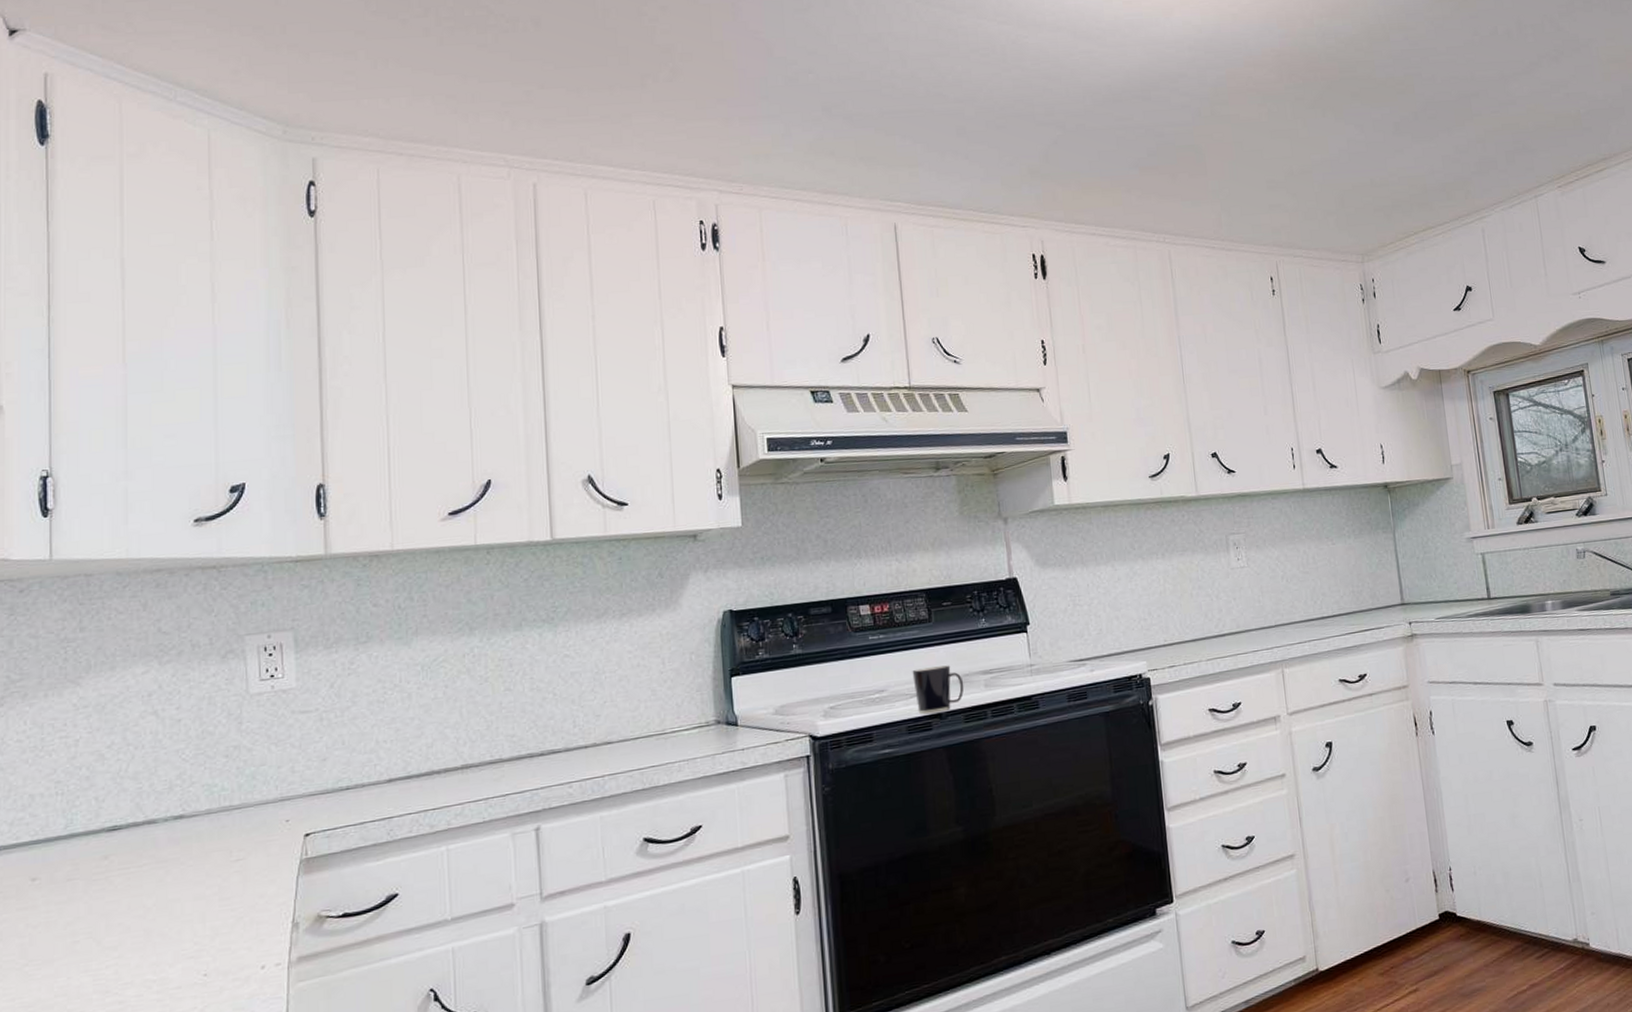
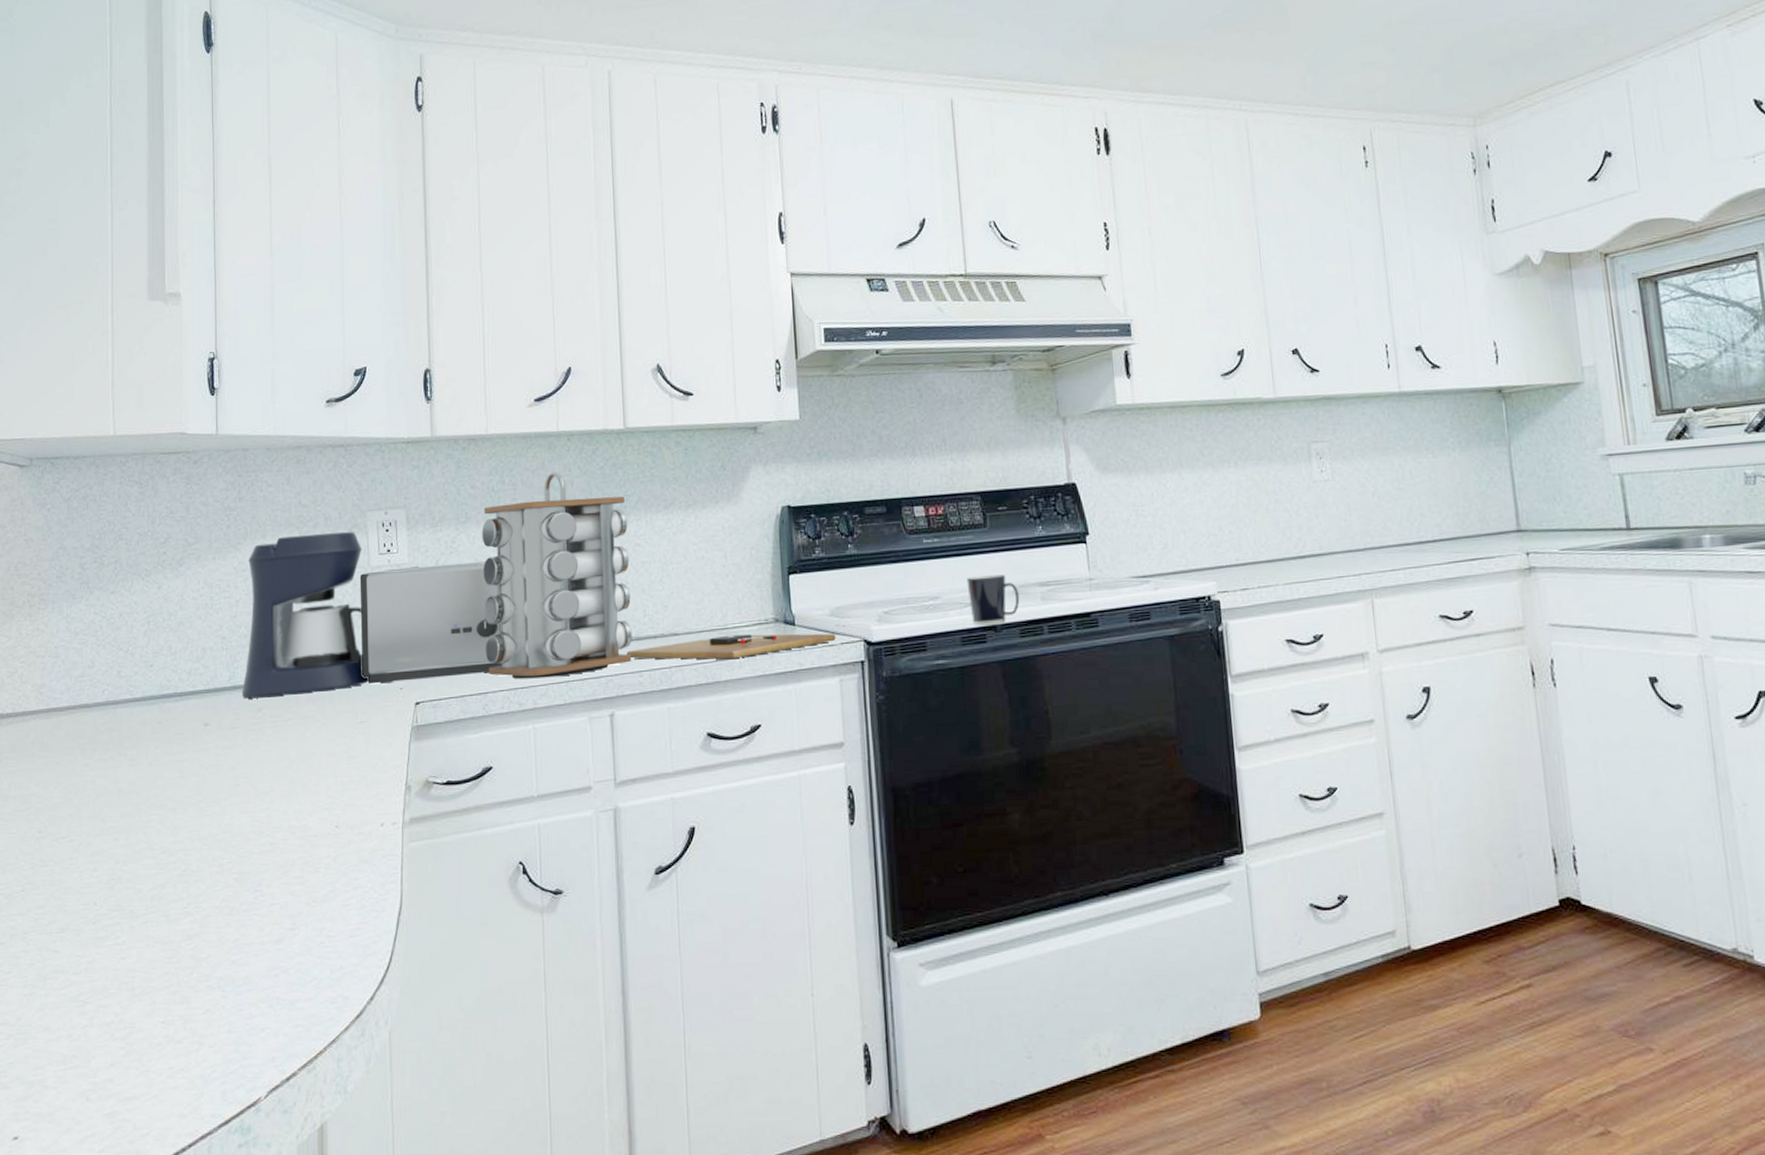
coffee maker: none [83,658,246,847] -> present [242,532,369,699]
toaster: none [235,681,409,820] -> present [359,562,501,685]
spice rack: none [386,585,561,801] -> present [482,471,632,679]
cutting board: none [554,731,781,771] -> present [626,633,836,660]

